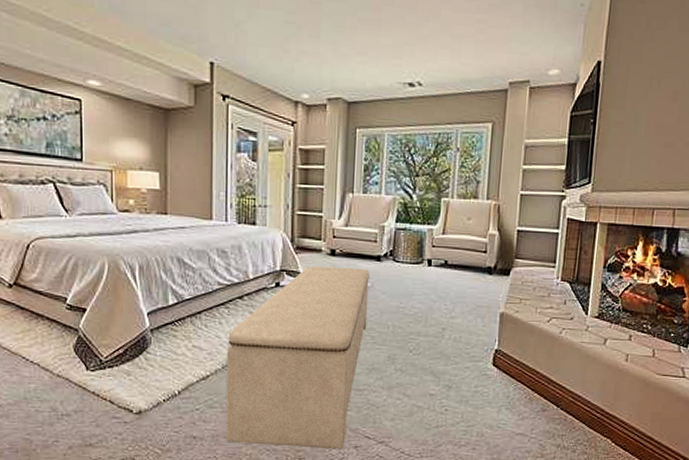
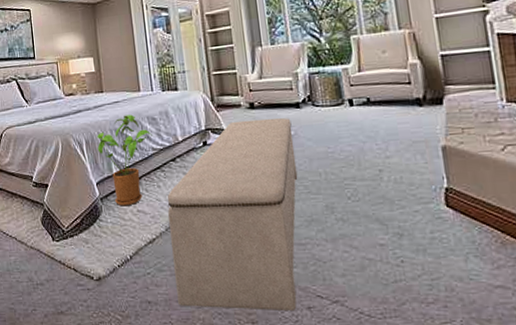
house plant: none [153,243,220,340] -> present [97,114,152,207]

